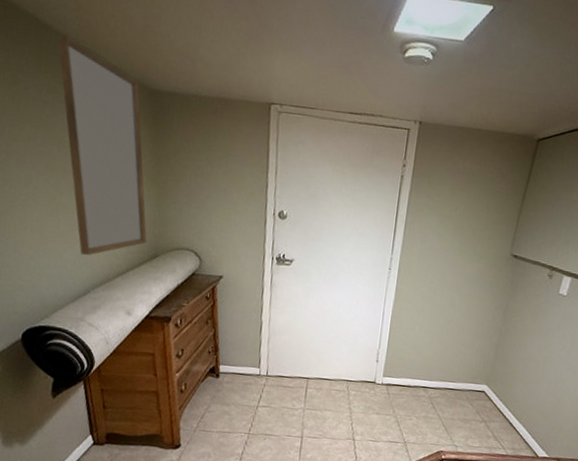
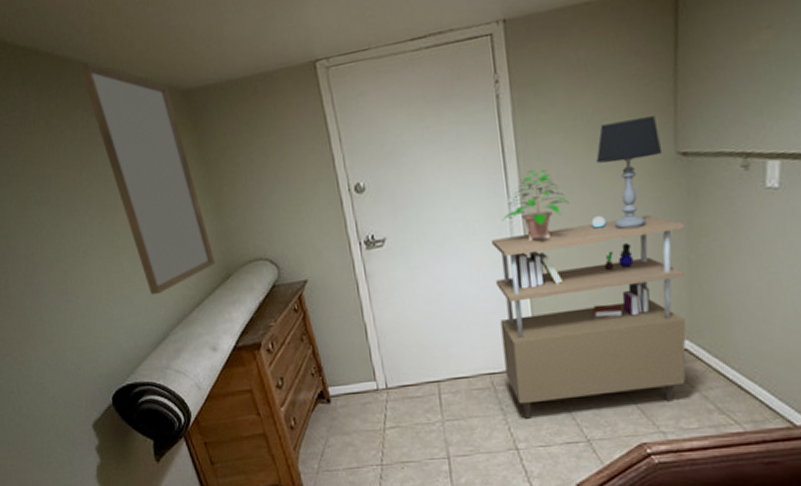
shelving unit: none [359,281,504,426] -> present [492,215,686,419]
potted plant: none [383,238,433,290] -> present [501,169,569,239]
table lamp: none [458,220,504,300] -> present [596,116,663,230]

